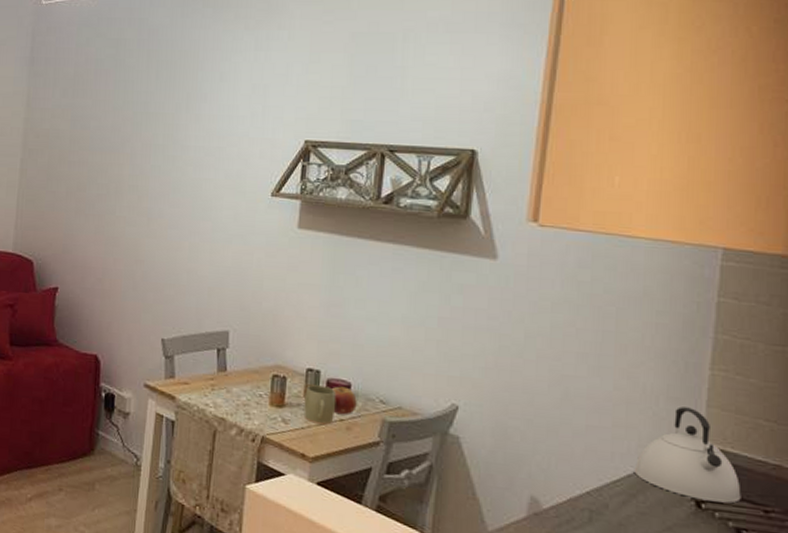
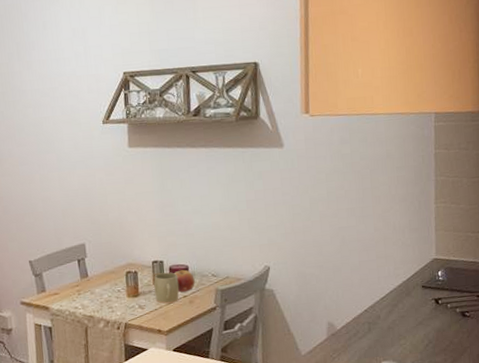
kettle: present [633,407,741,504] -> none [394,233,463,298]

